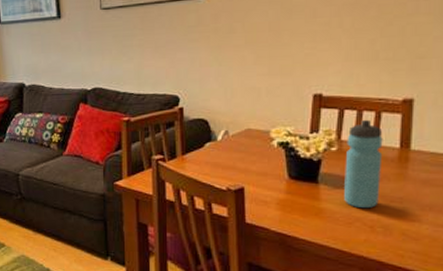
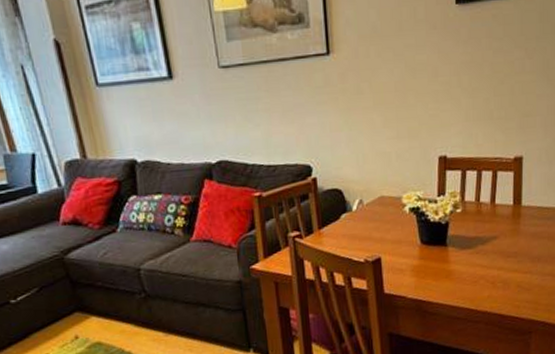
water bottle: present [344,119,383,209] -> none [469,178,500,267]

